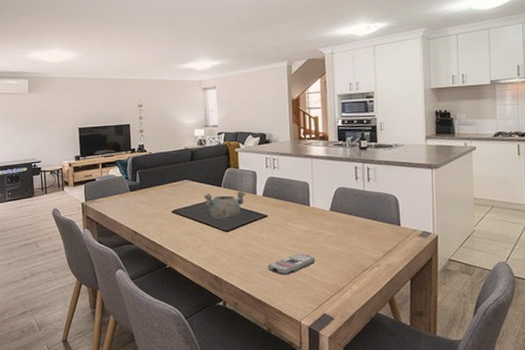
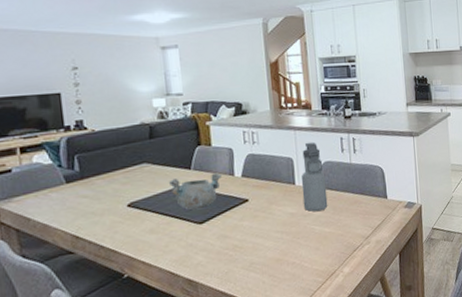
remote control: present [267,254,316,275] -> none [251,239,305,268]
water bottle: none [315,169,340,232] -> present [301,141,328,212]

